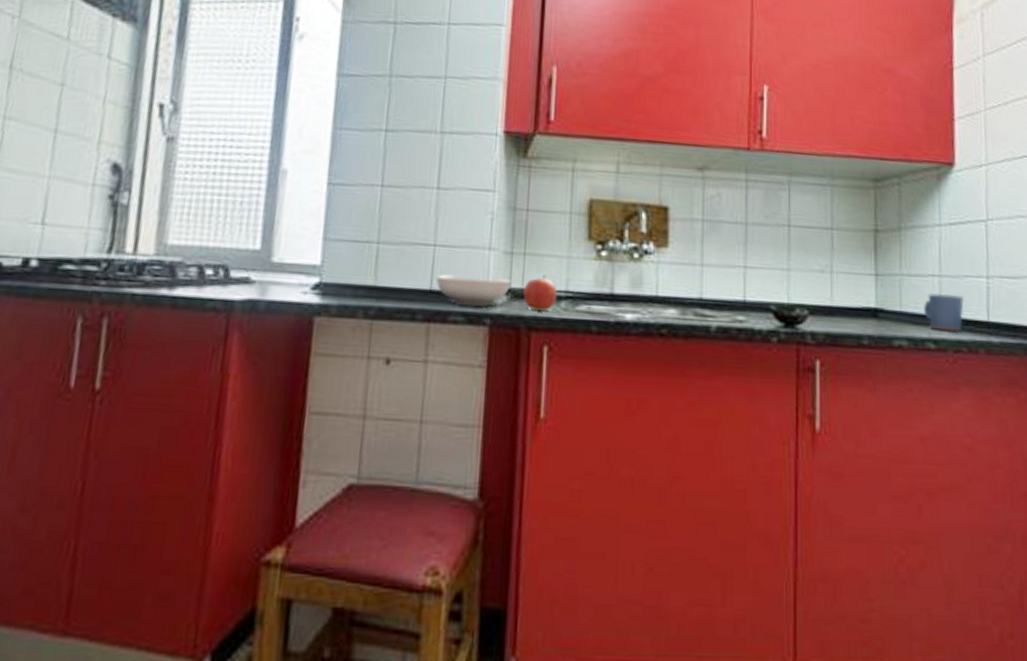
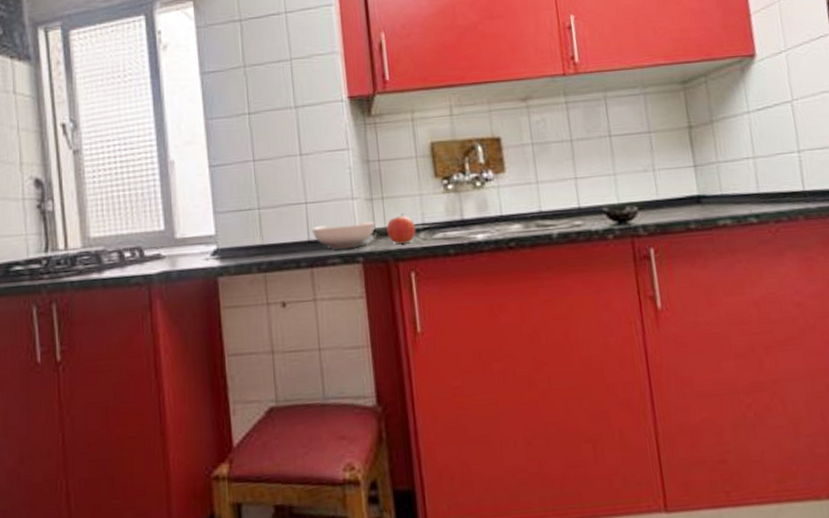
mug: present [924,292,964,333] -> none [742,171,780,206]

